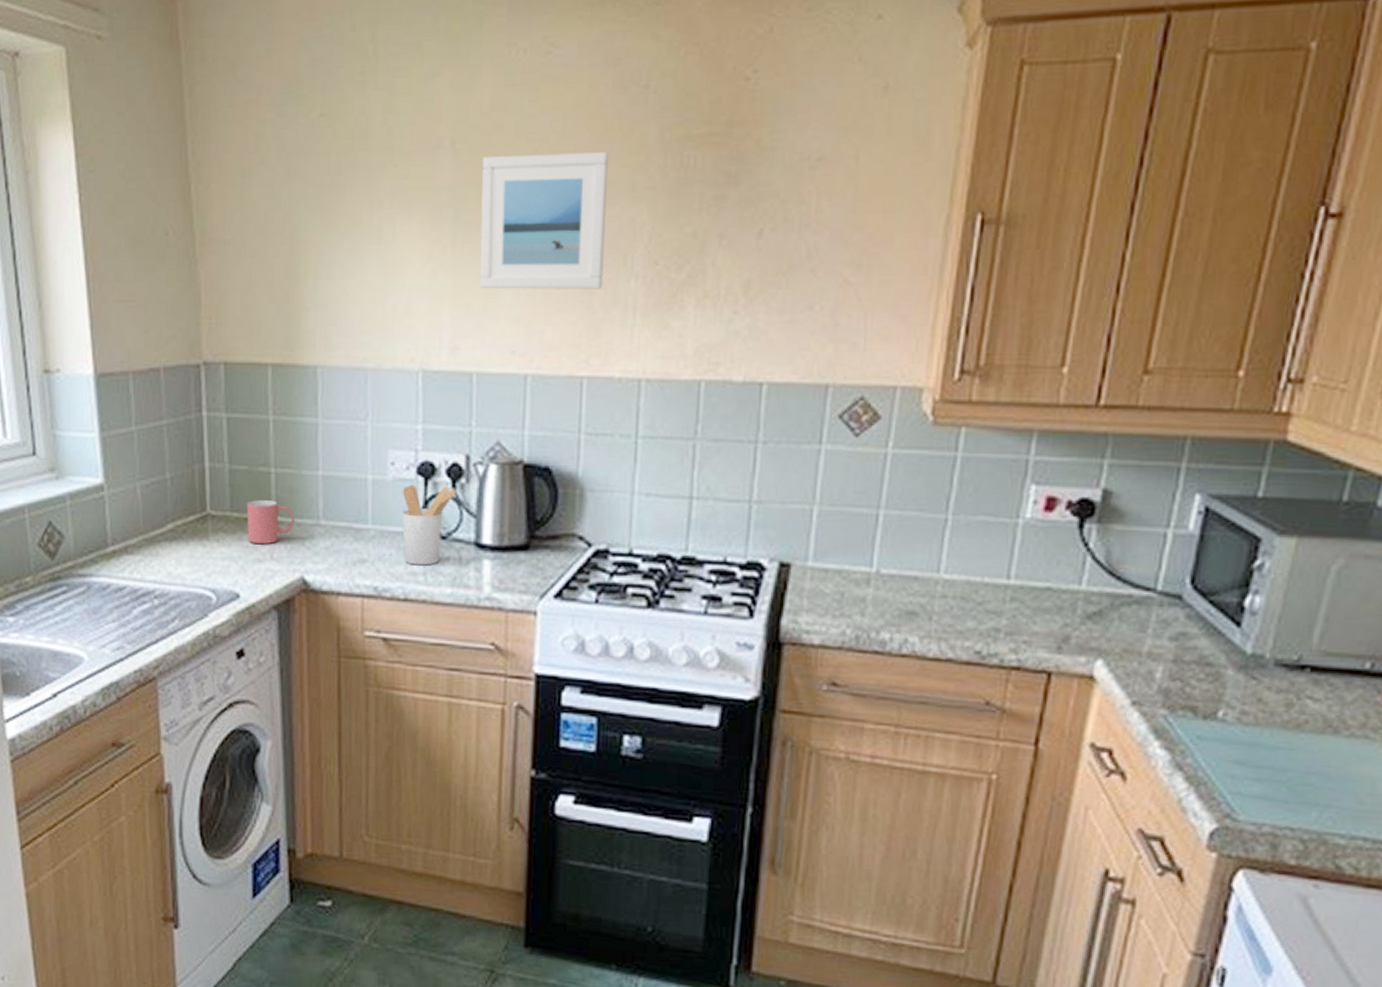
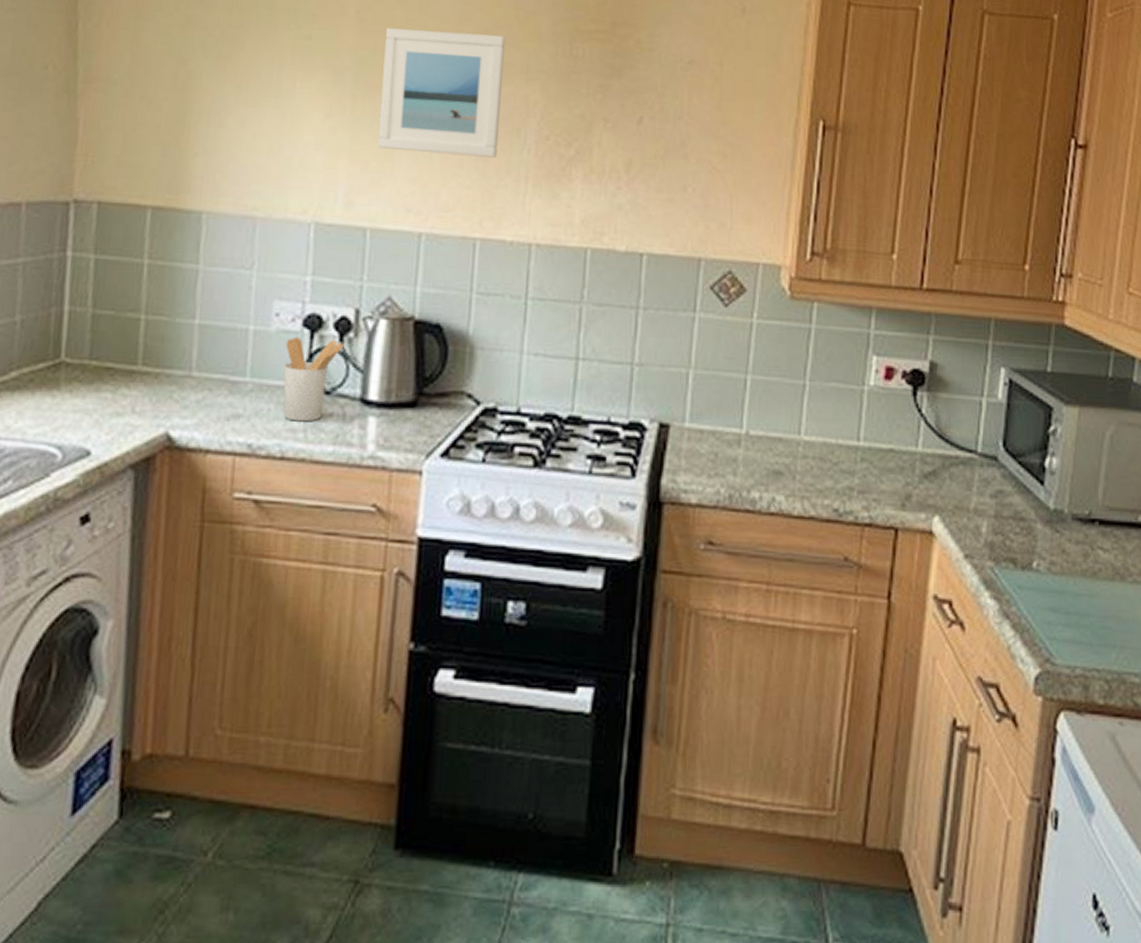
mug: present [246,500,294,544] -> none [107,348,163,396]

